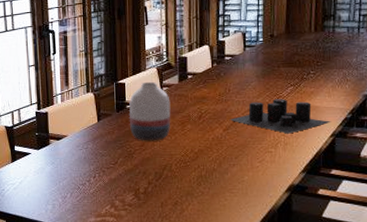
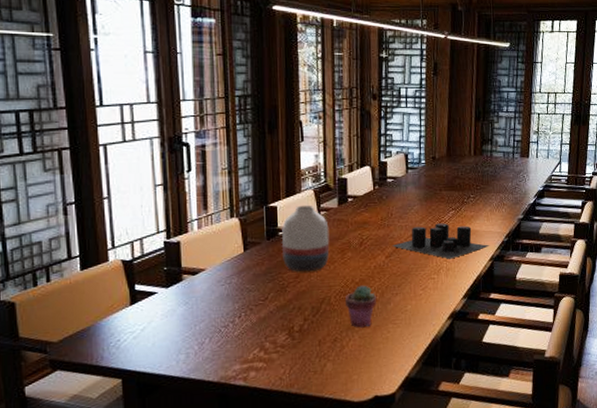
potted succulent: none [185,155,215,194] -> present [345,285,377,328]

